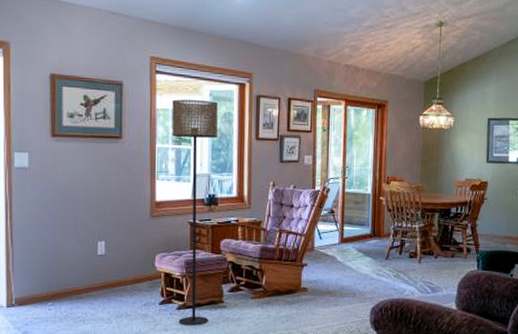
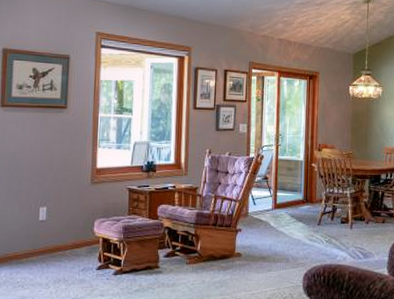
floor lamp: present [172,99,219,325] -> none [114,71,158,291]

